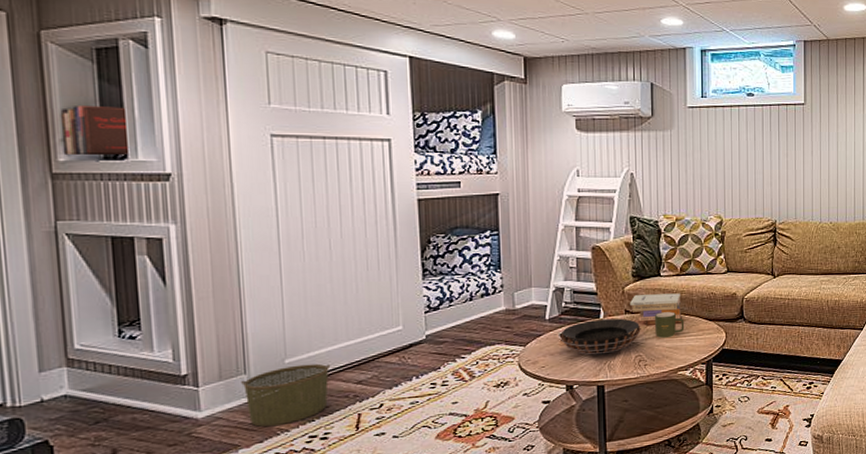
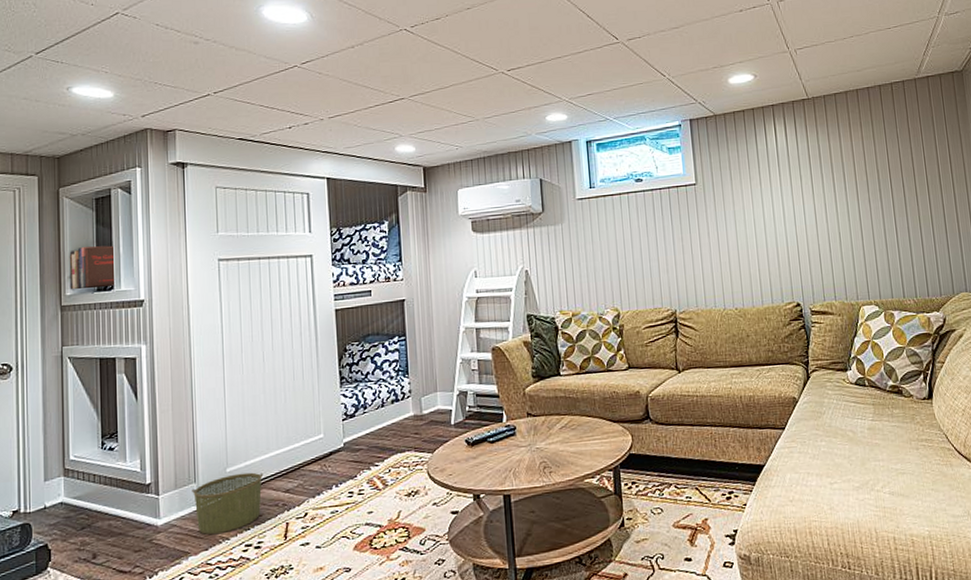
decorative bowl: present [560,318,641,355] -> none [465,422,544,461]
books: present [630,293,682,325] -> none [531,393,585,429]
mug: present [654,312,685,339] -> none [556,413,588,444]

